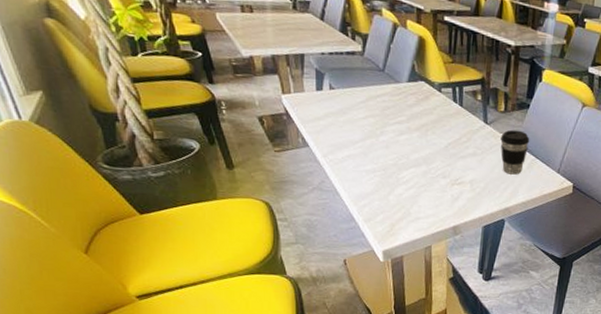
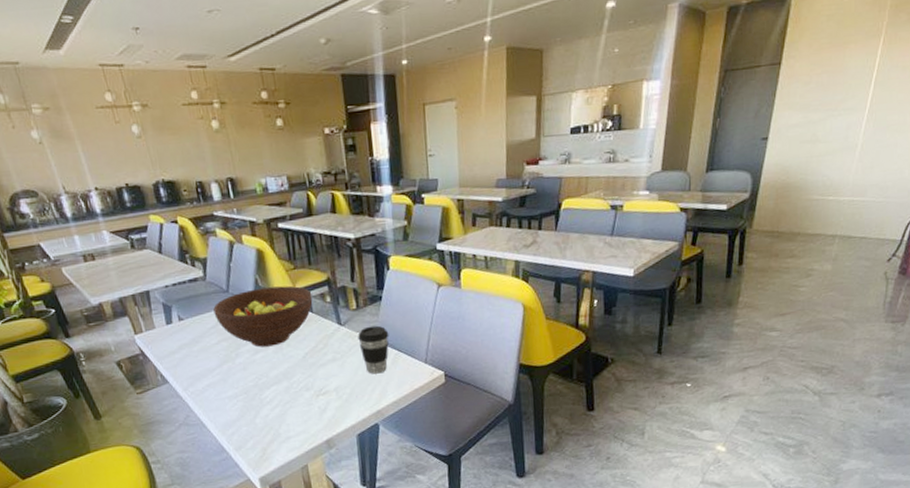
fruit bowl: none [366,73,465,131] -> present [213,285,313,347]

